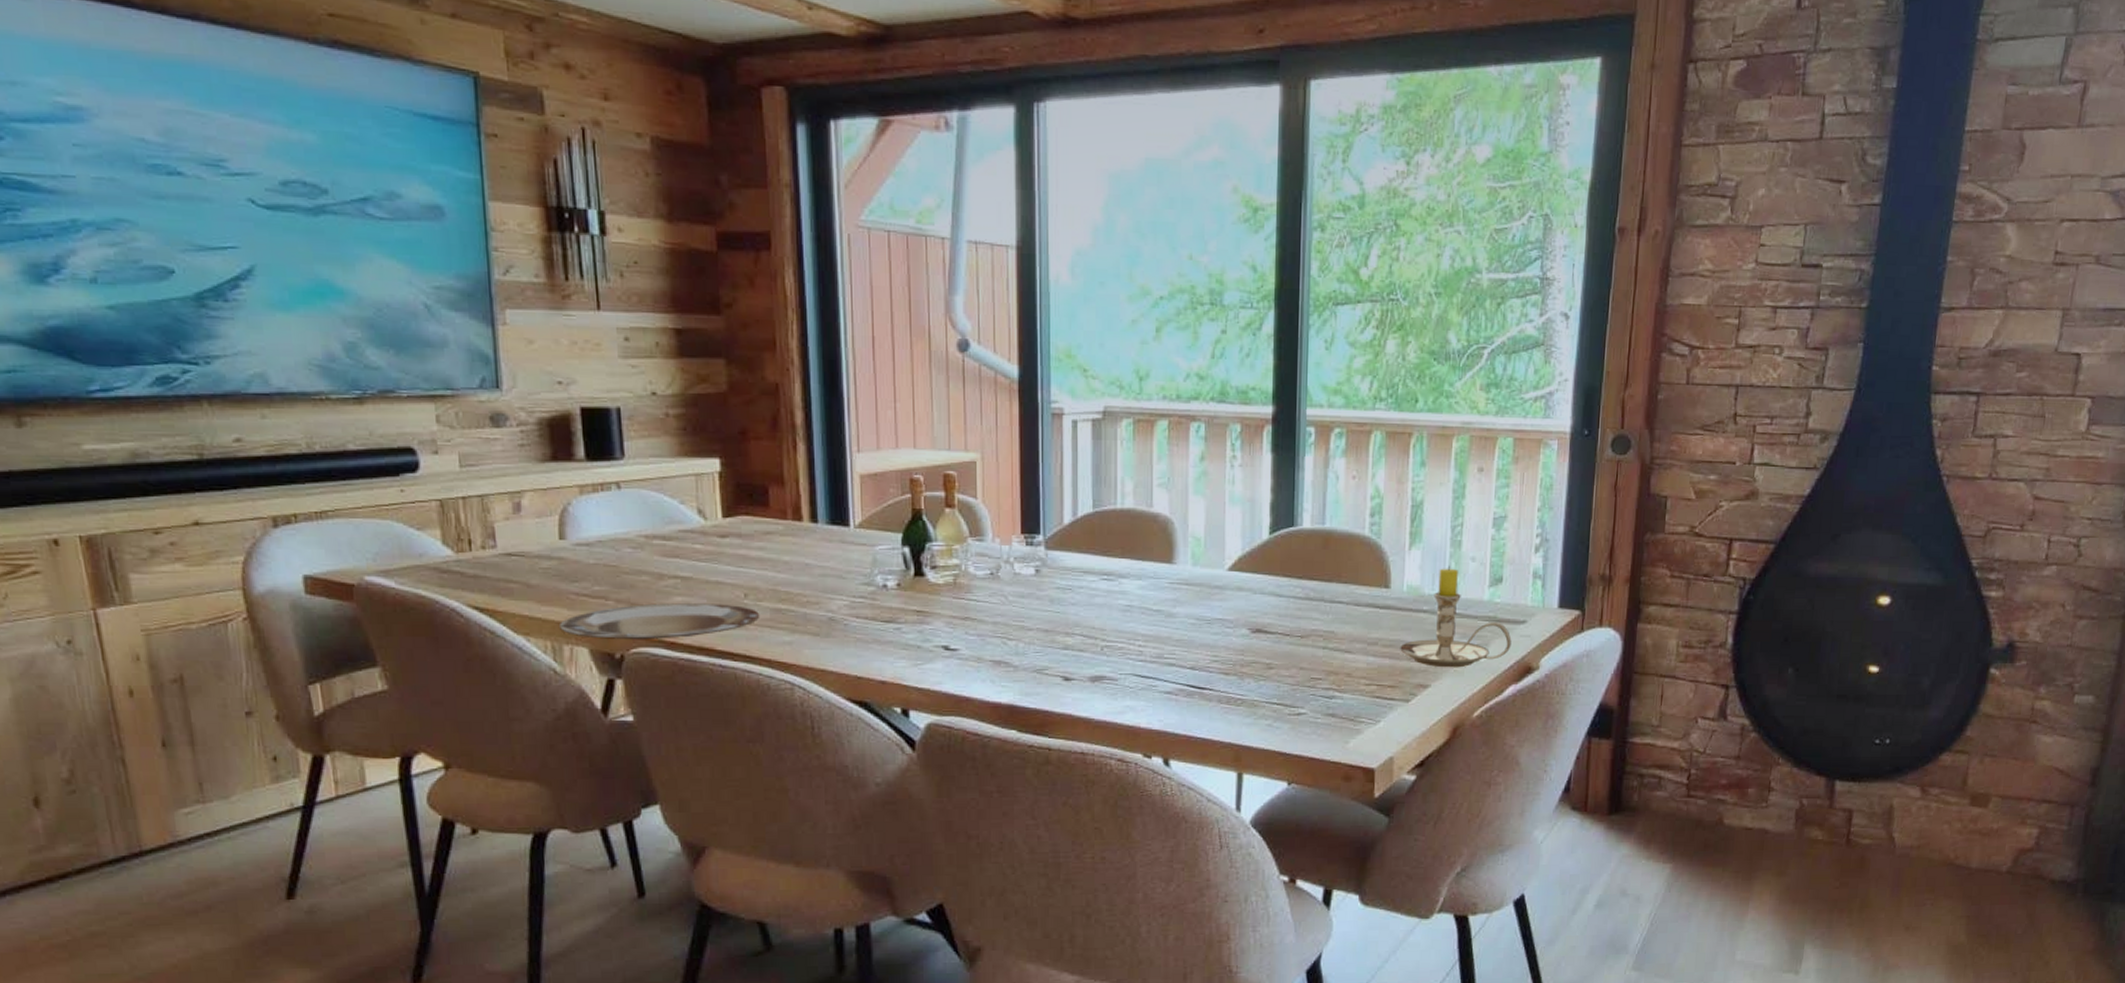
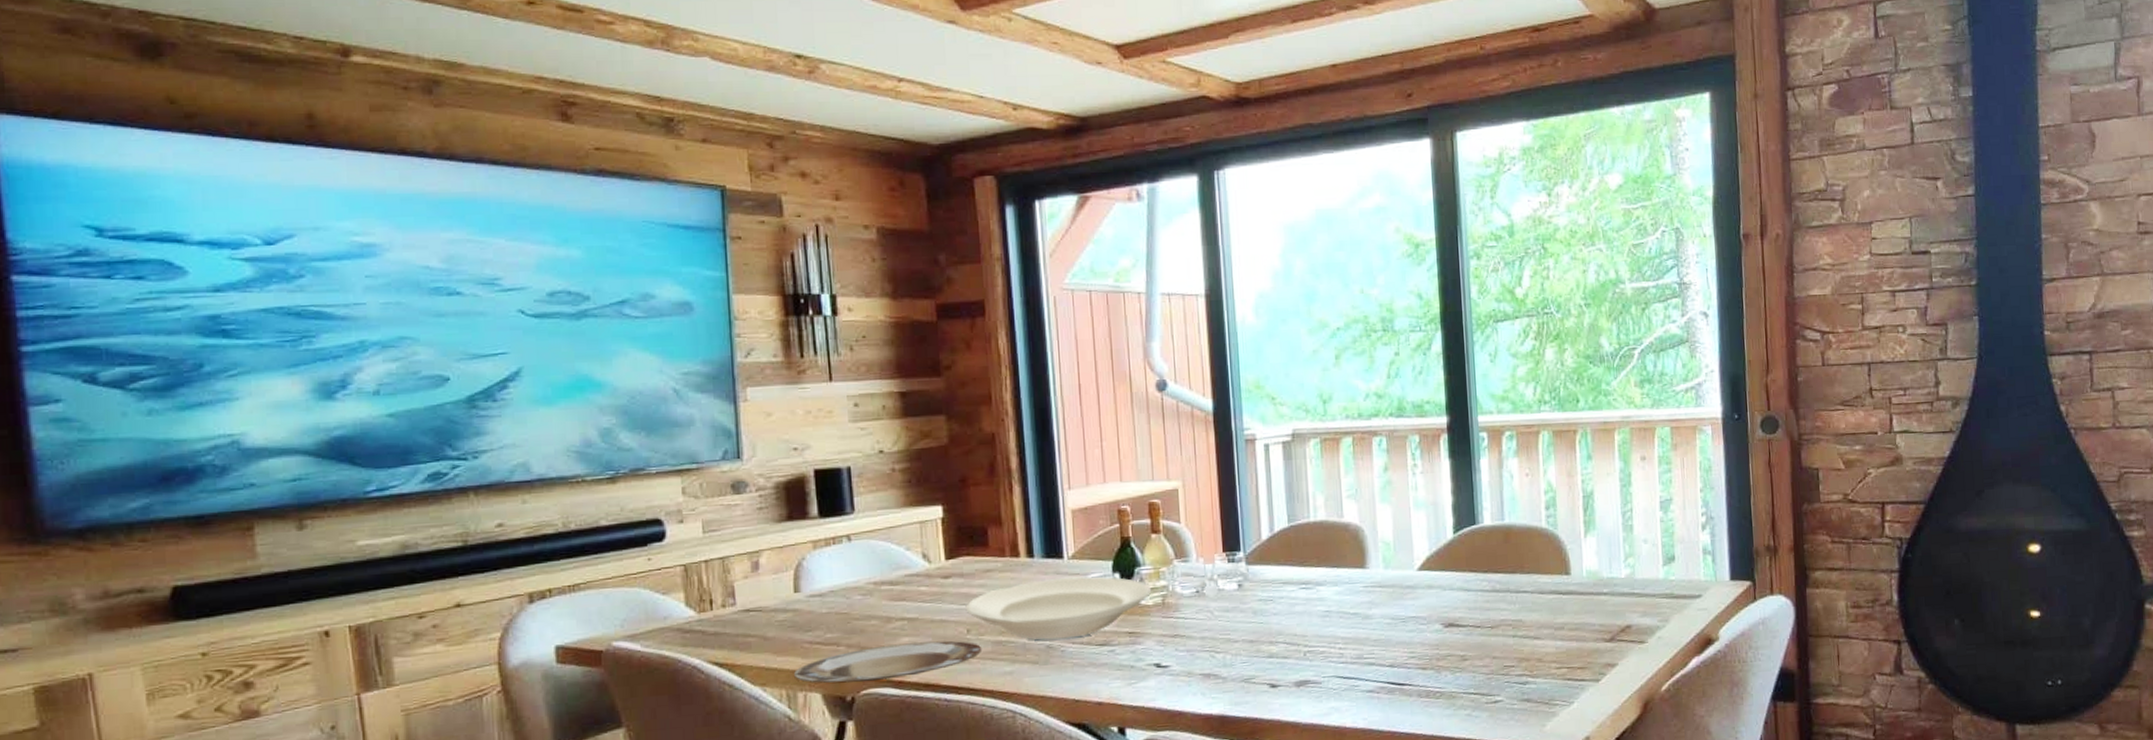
plate: none [743,546,943,612] -> present [965,577,1152,641]
candlestick: present [1400,565,1512,668] -> none [1585,548,1690,646]

